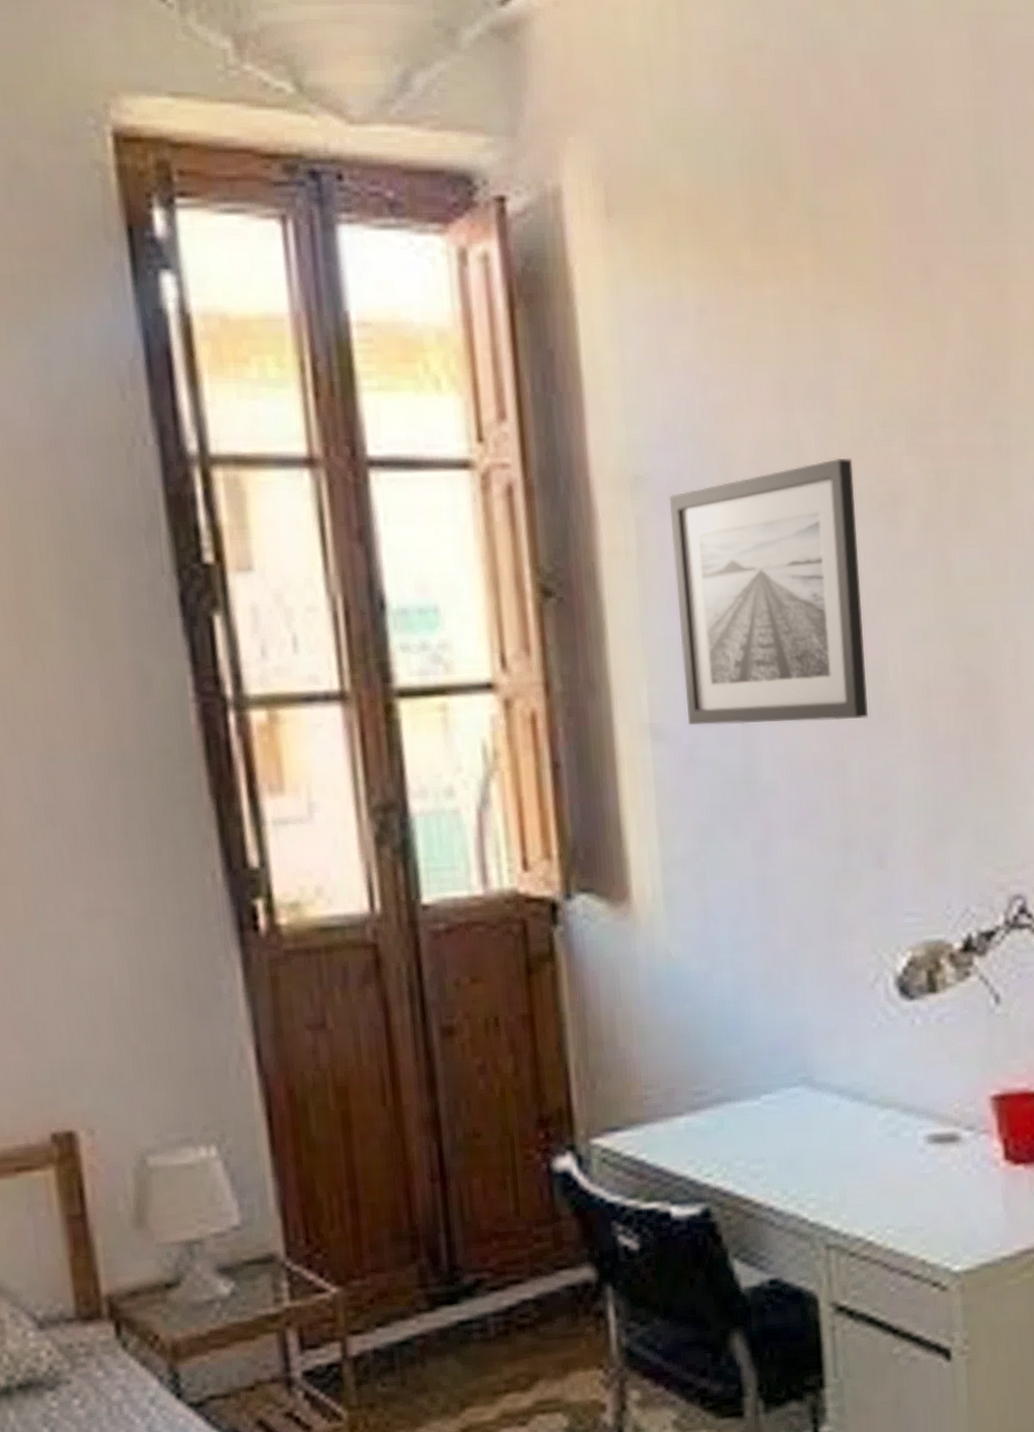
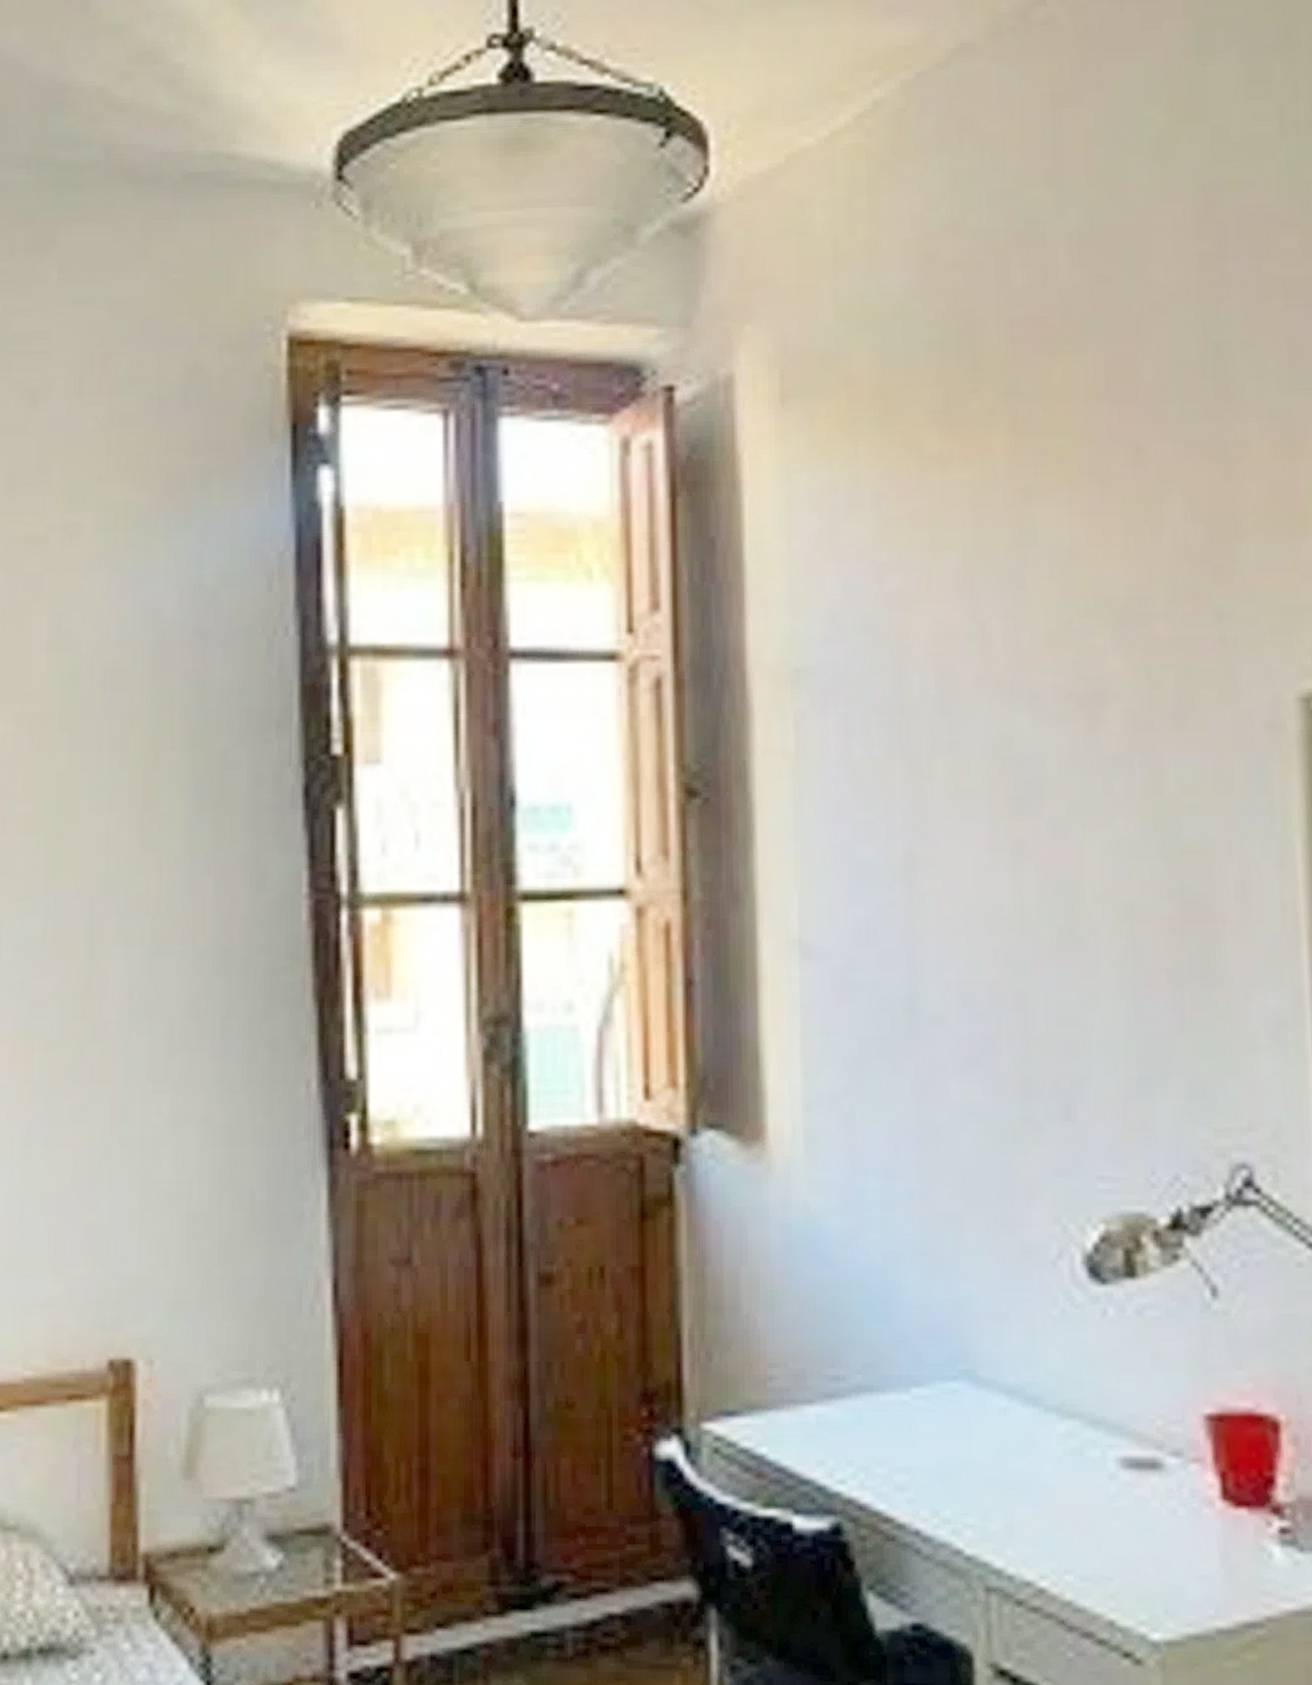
wall art: present [670,457,868,726] -> none [834,651,1058,945]

